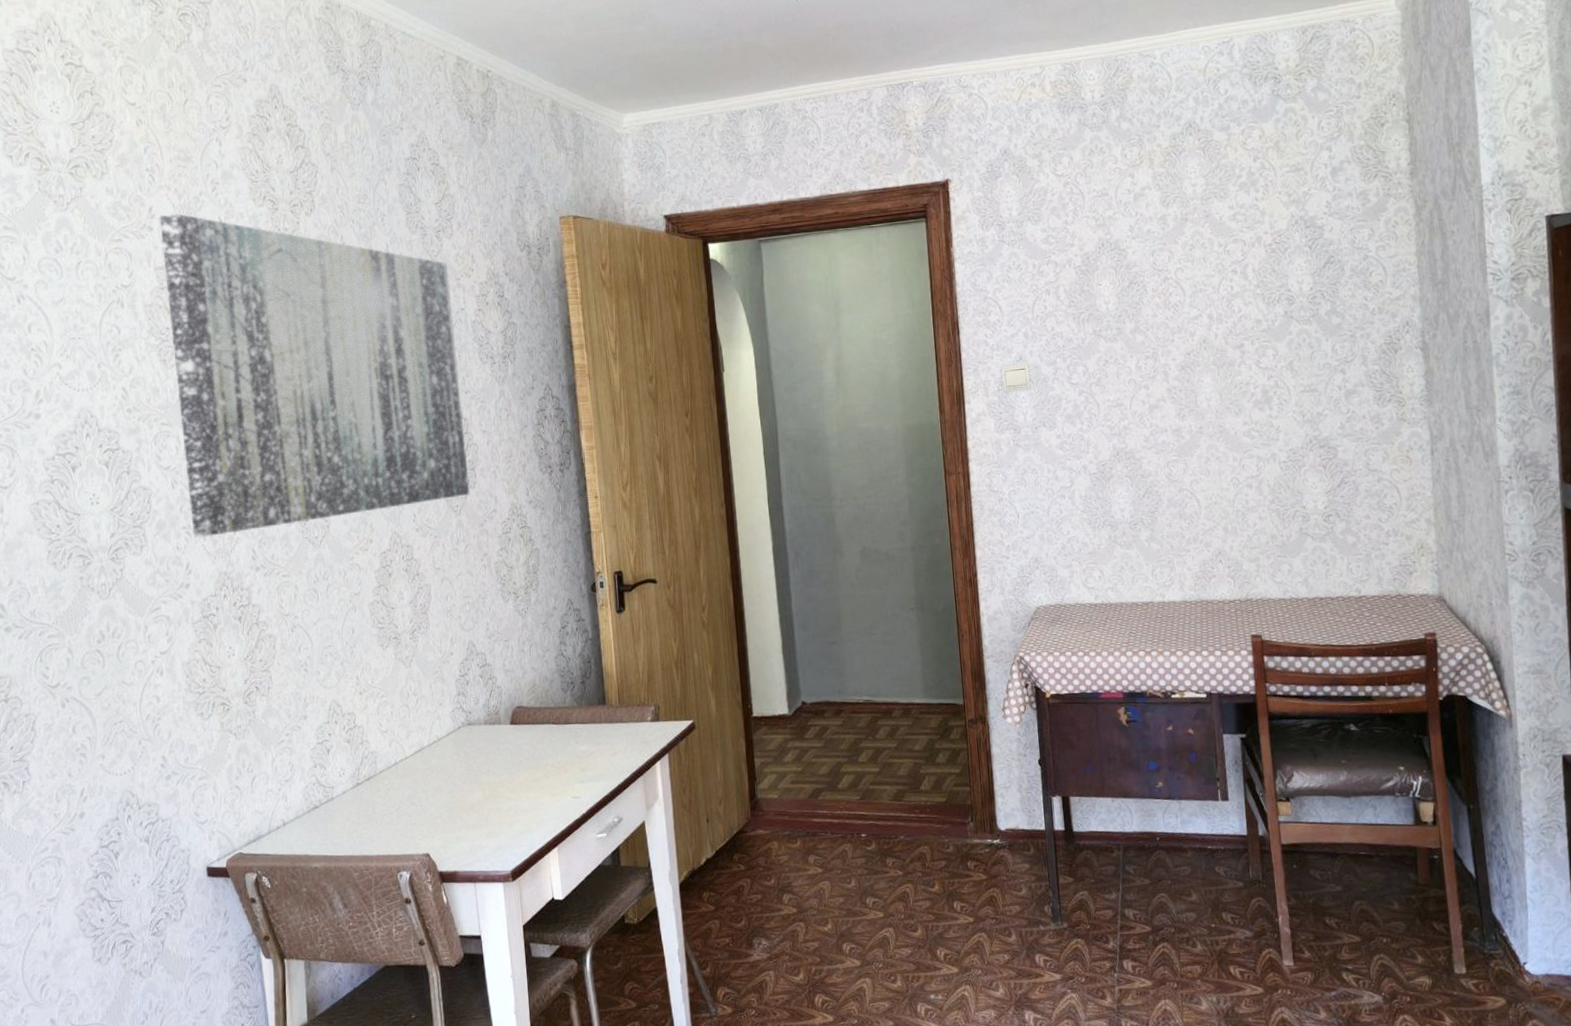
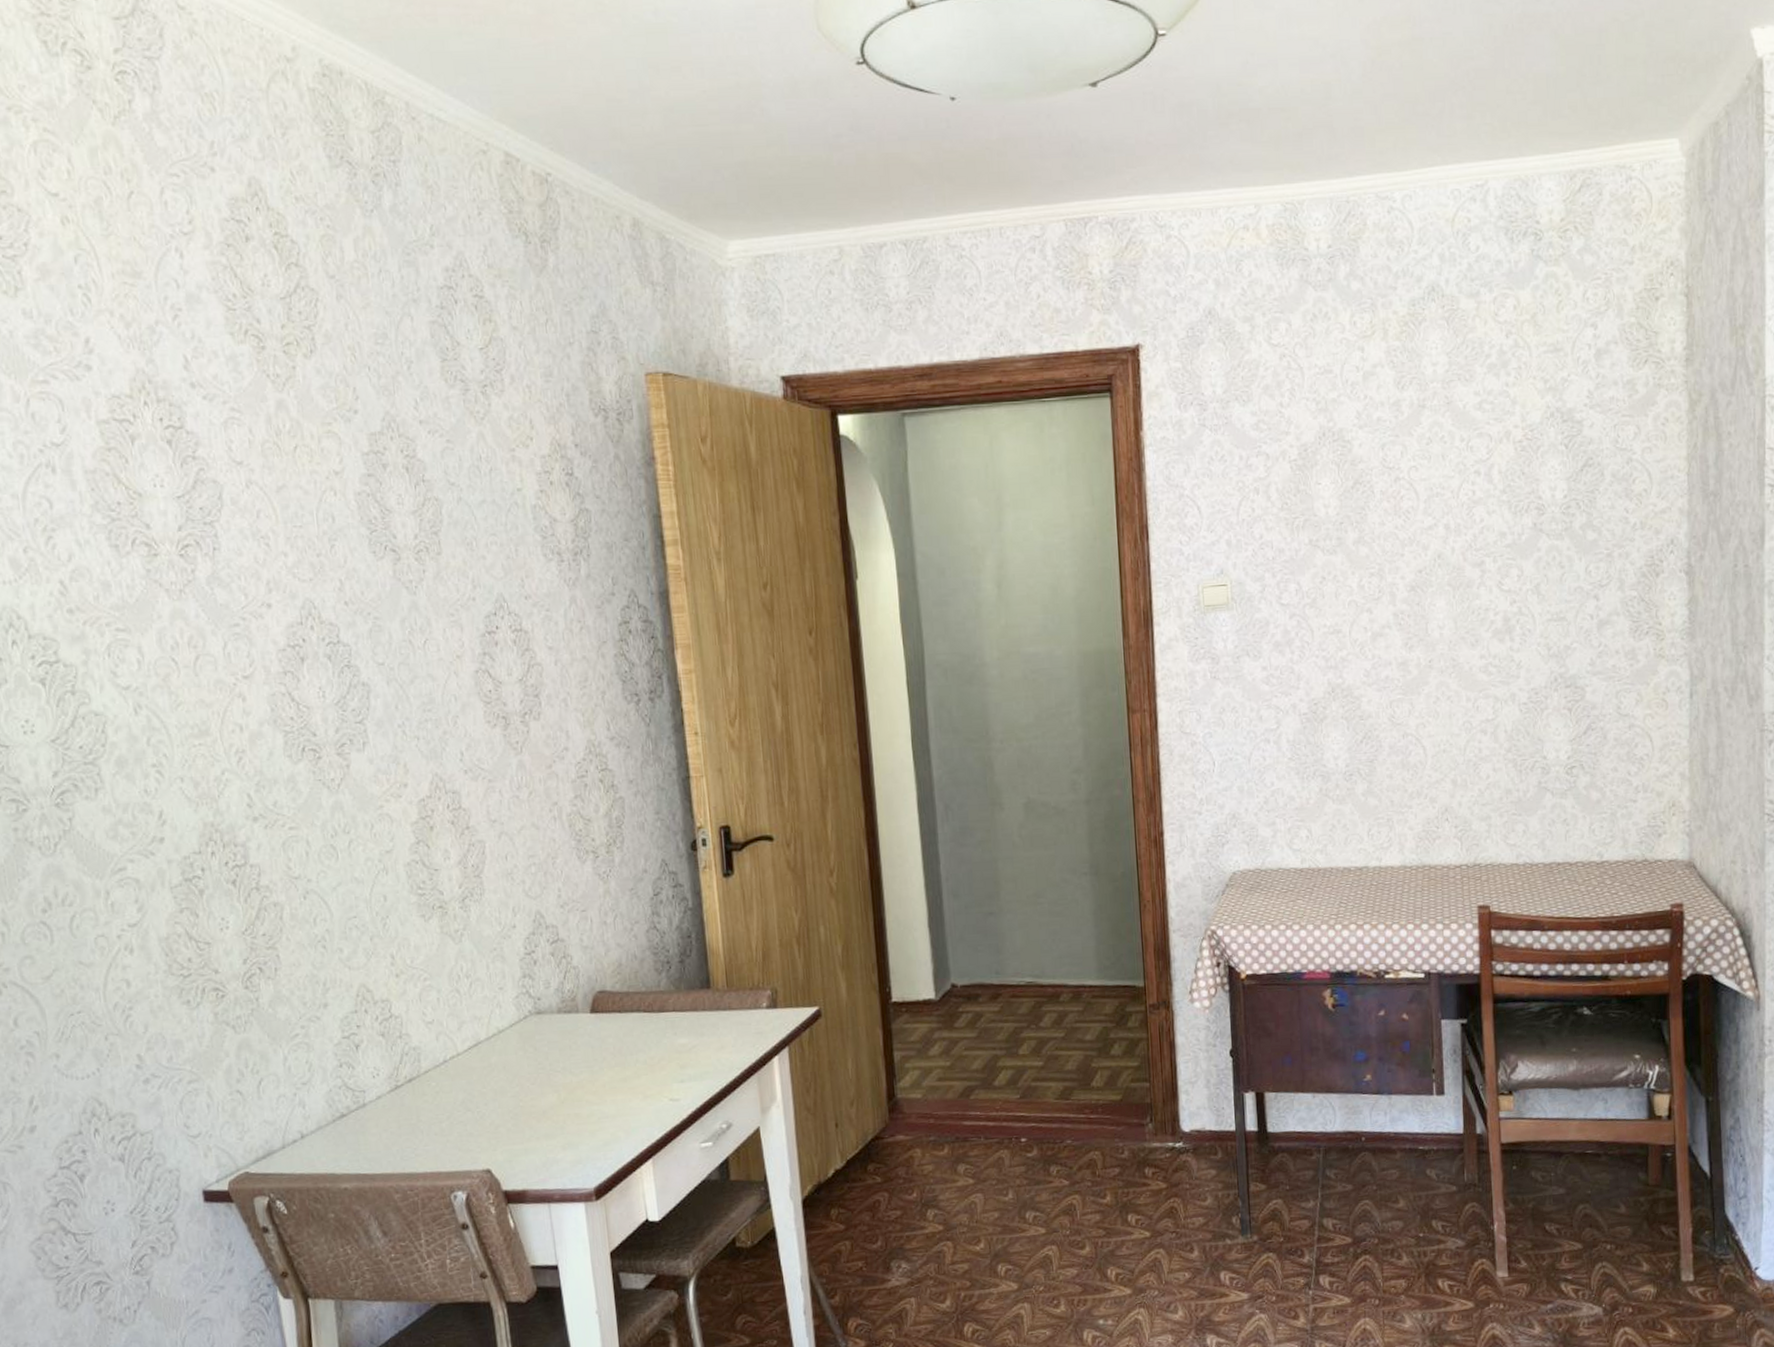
wall art: present [159,213,470,538] -> none [100,348,534,778]

